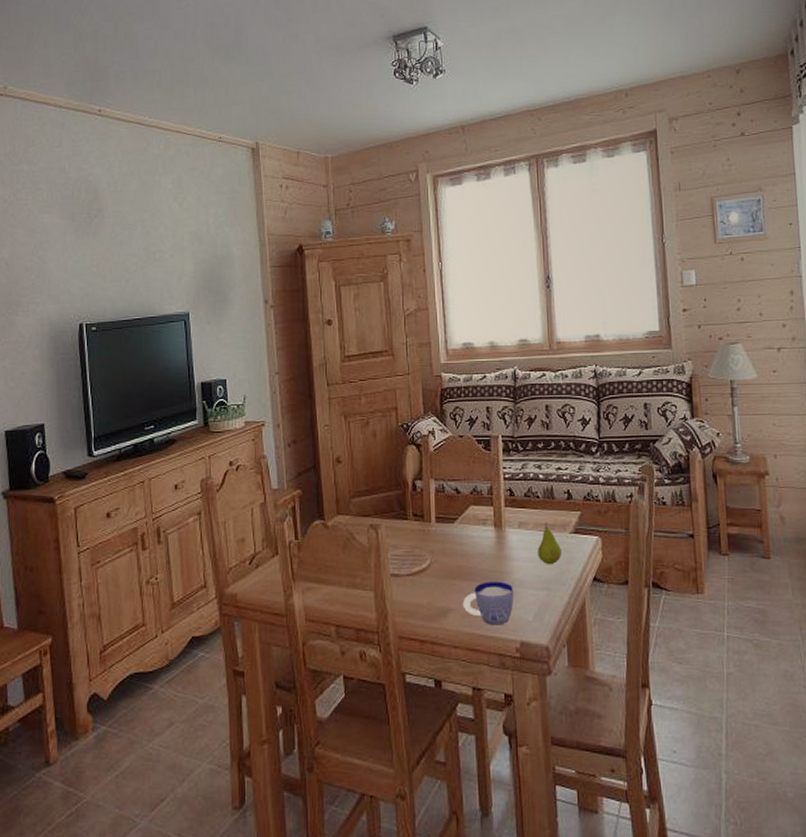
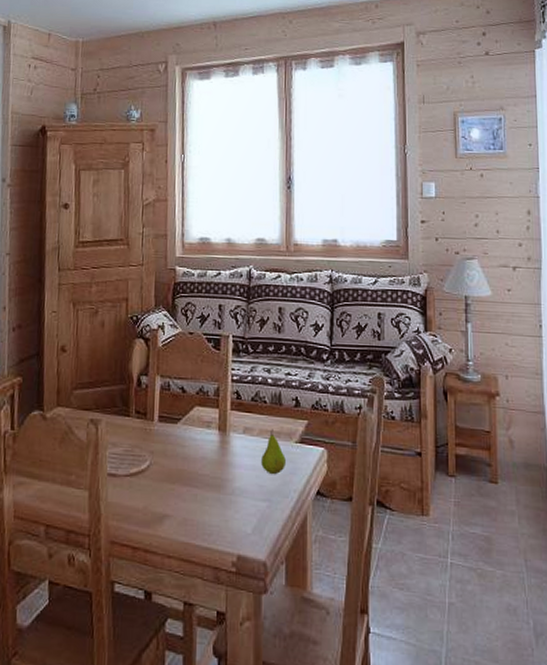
cup: present [462,581,514,625] -> none [180,488,235,536]

